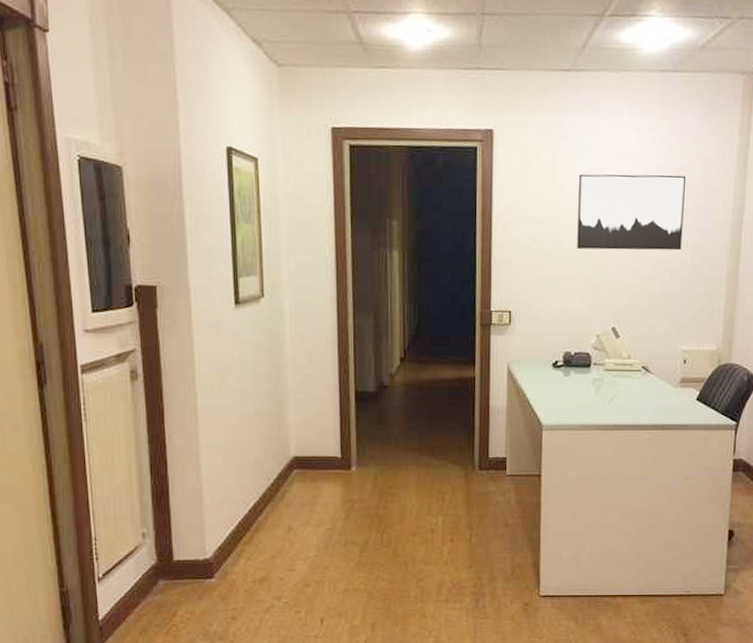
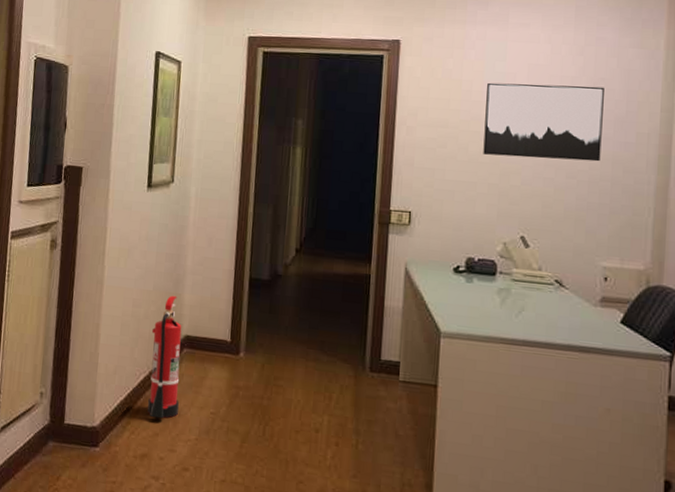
fire extinguisher: none [257,417,294,541] -> present [147,295,182,419]

